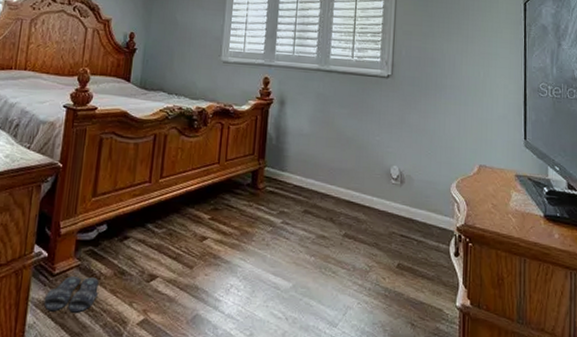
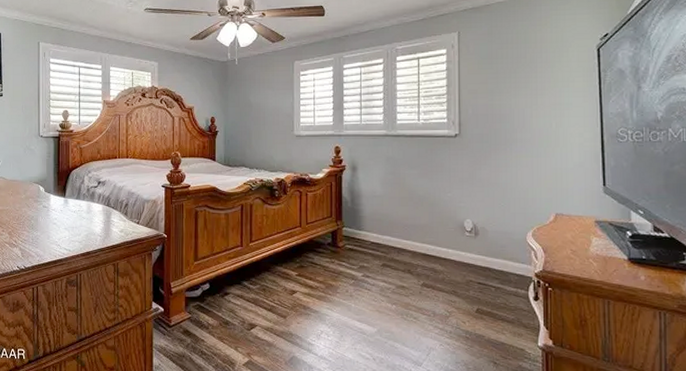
slippers: present [44,276,99,313] -> none [165,327,209,356]

